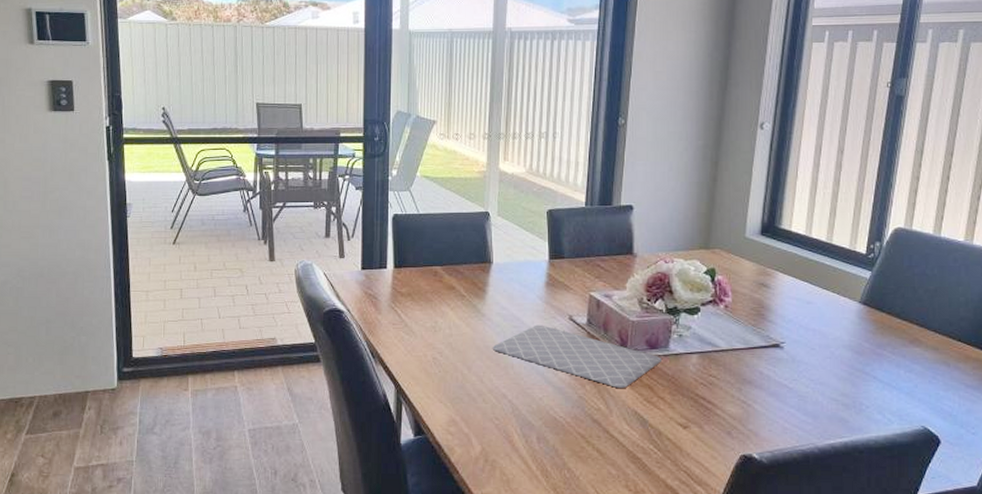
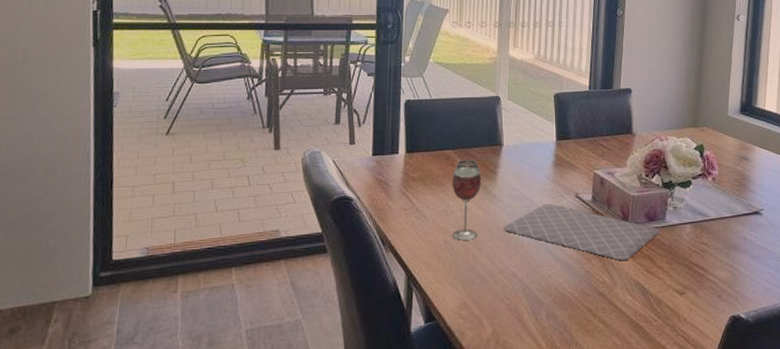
wineglass: none [440,277,470,358] -> present [452,160,482,240]

